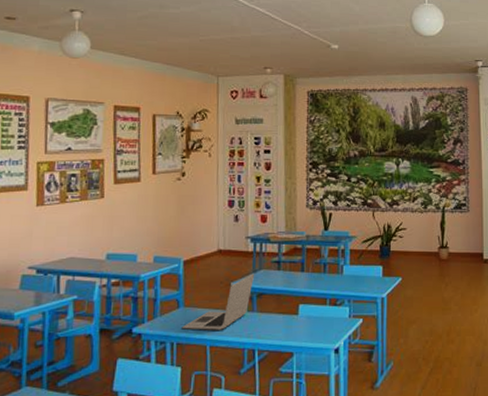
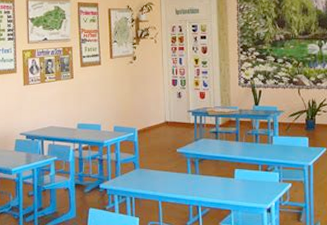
laptop: present [182,273,255,330] -> none [138,142,197,188]

